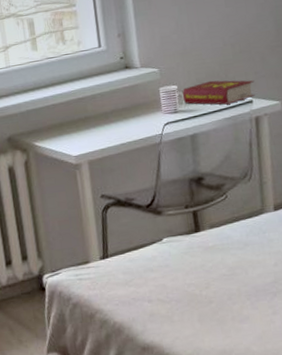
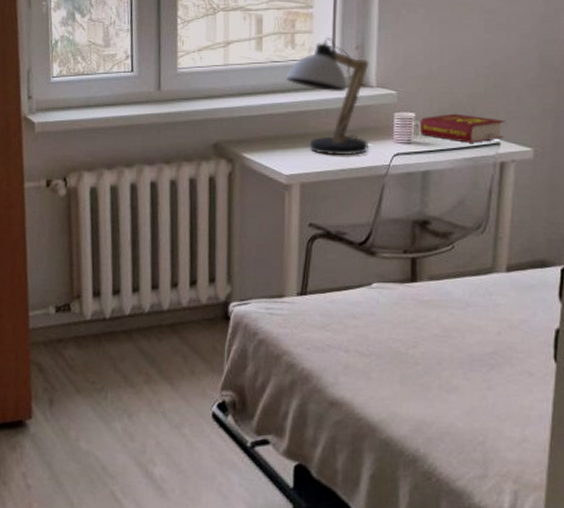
desk lamp: none [61,30,142,134] -> present [286,38,370,156]

